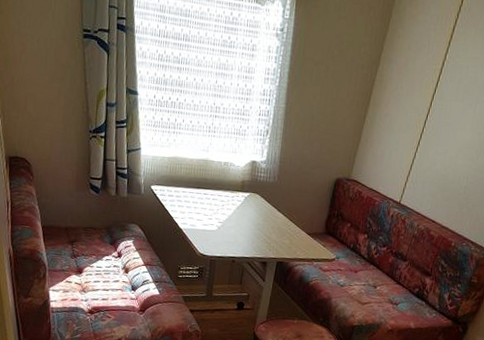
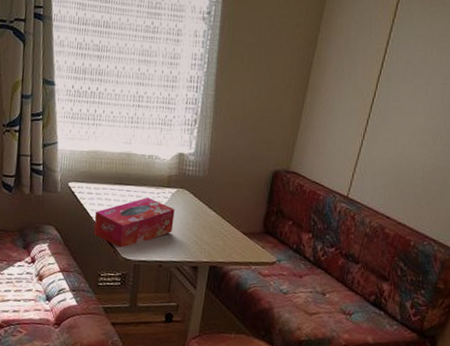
tissue box: none [174,200,247,245] -> present [94,197,175,248]

